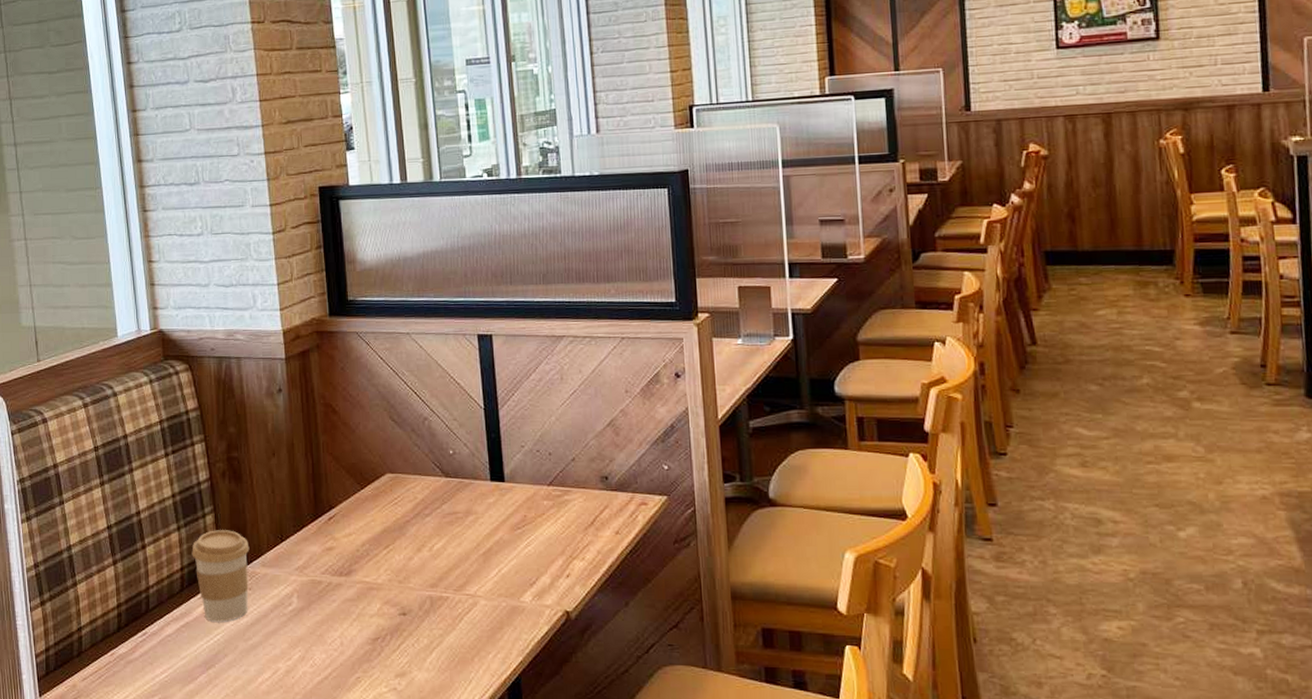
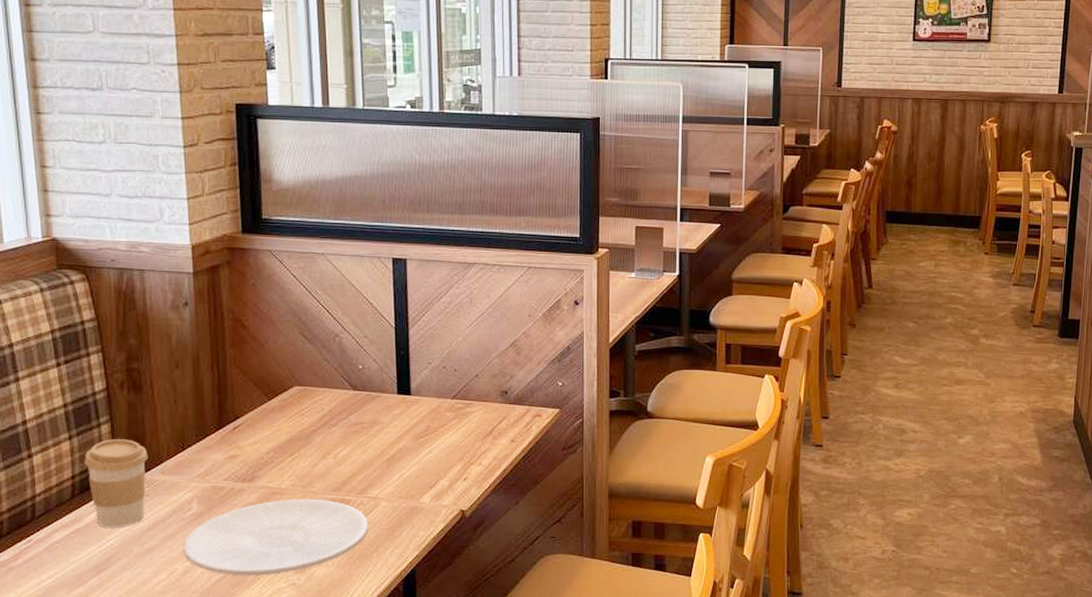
plate: none [285,595,468,679] -> present [183,499,368,576]

